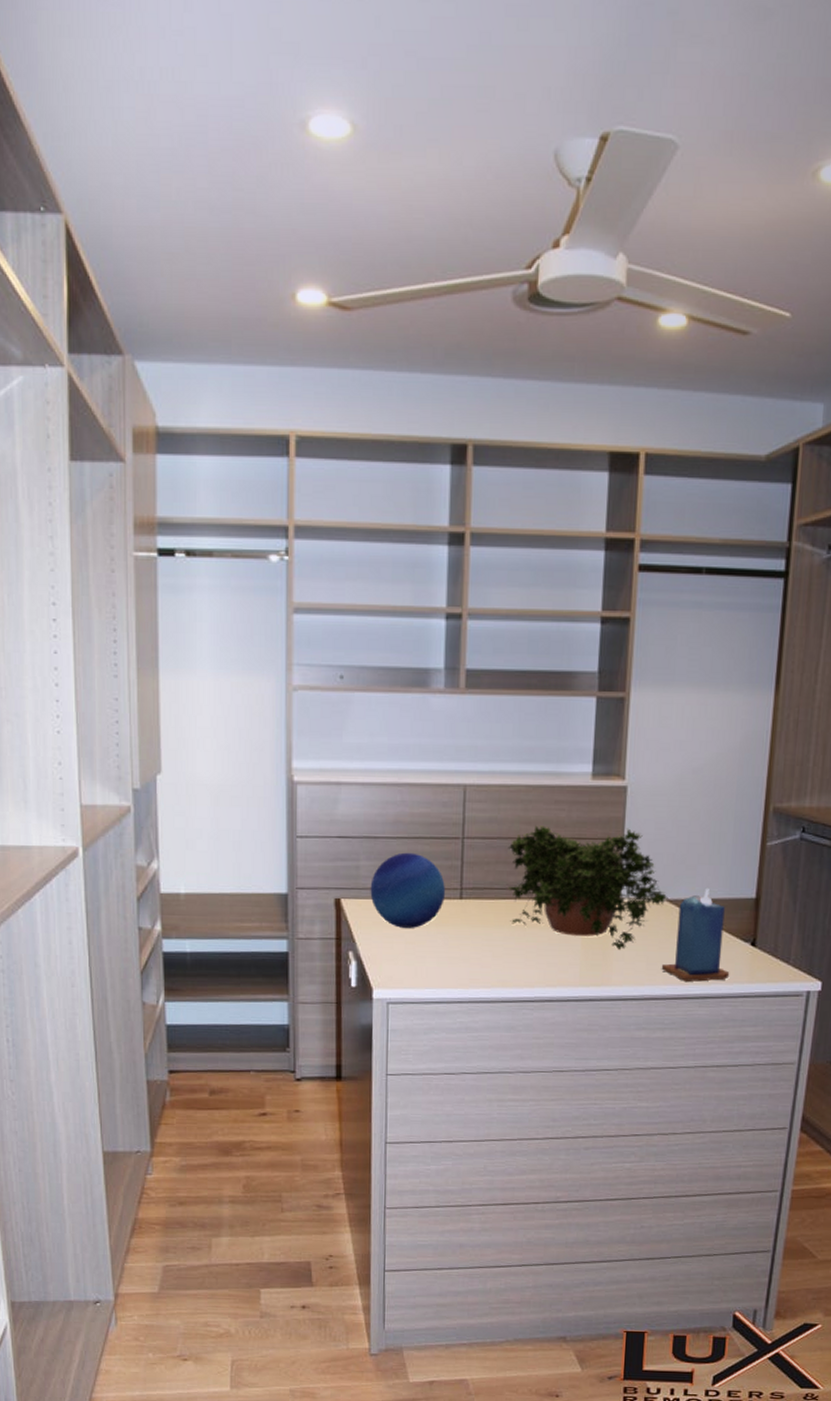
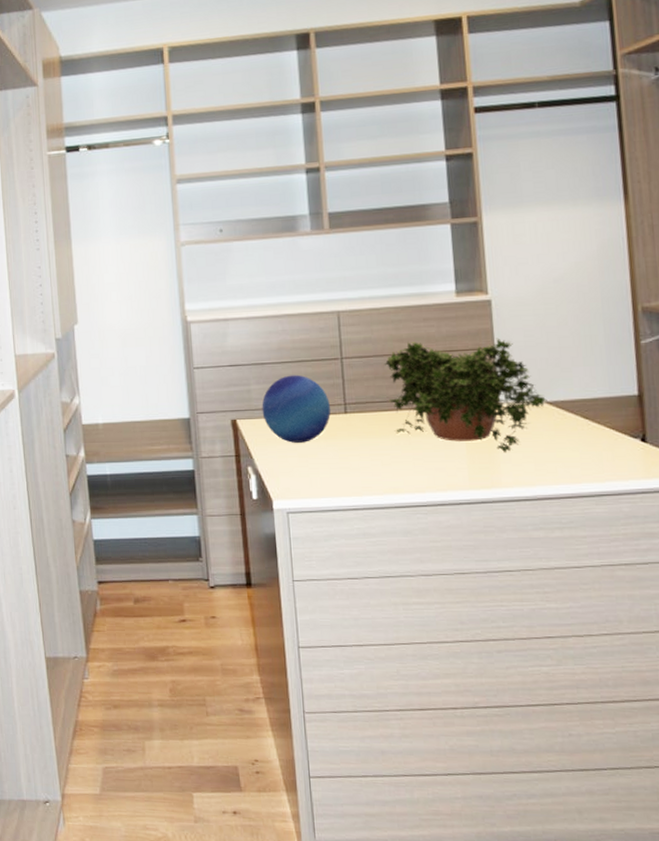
candle: present [661,887,730,982] -> none [550,388,624,480]

